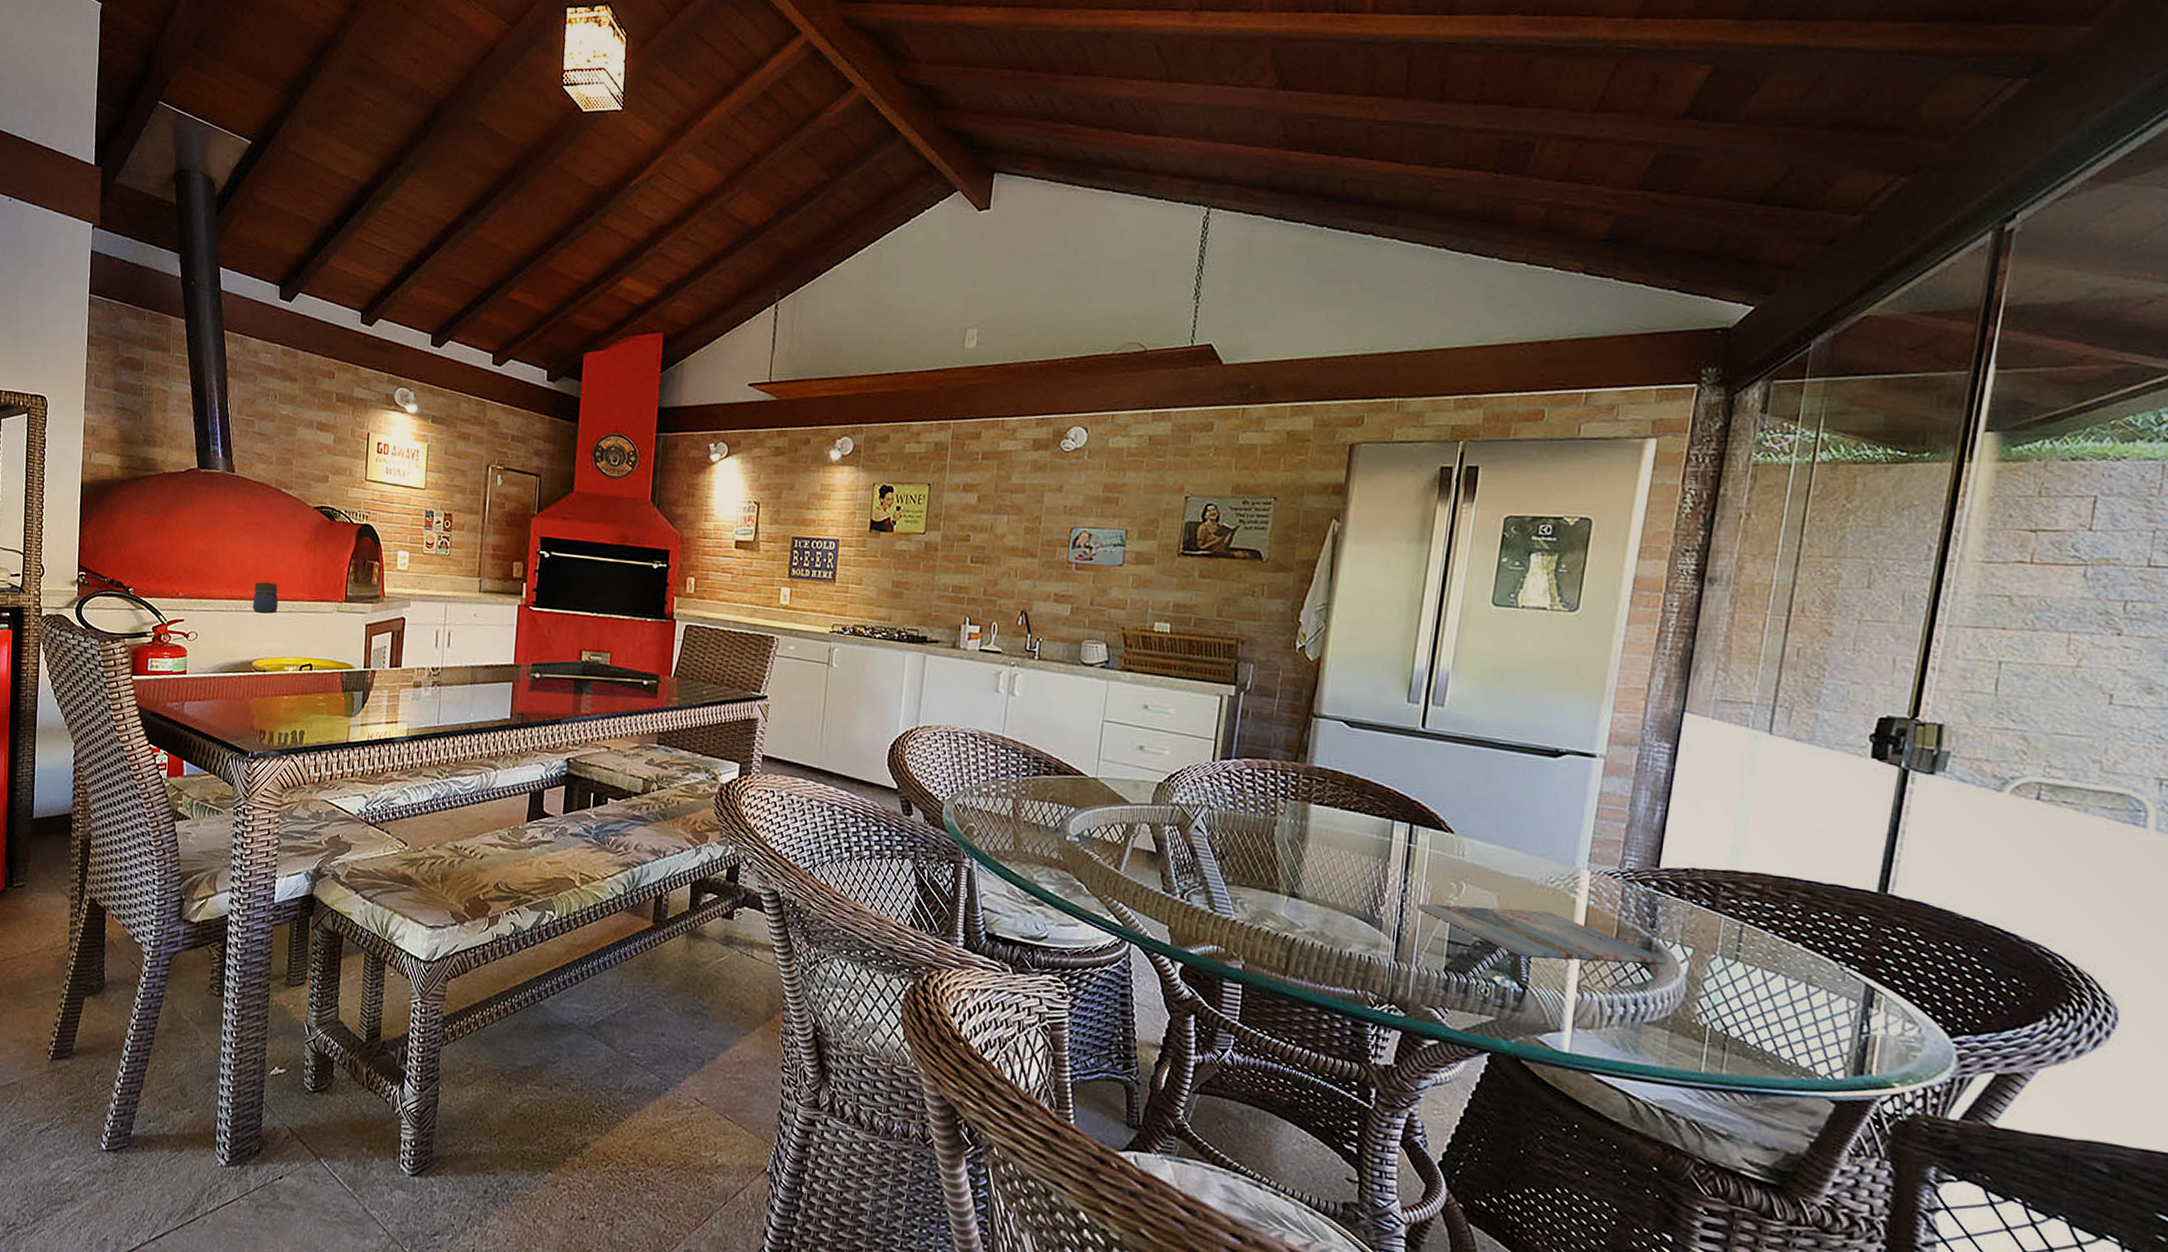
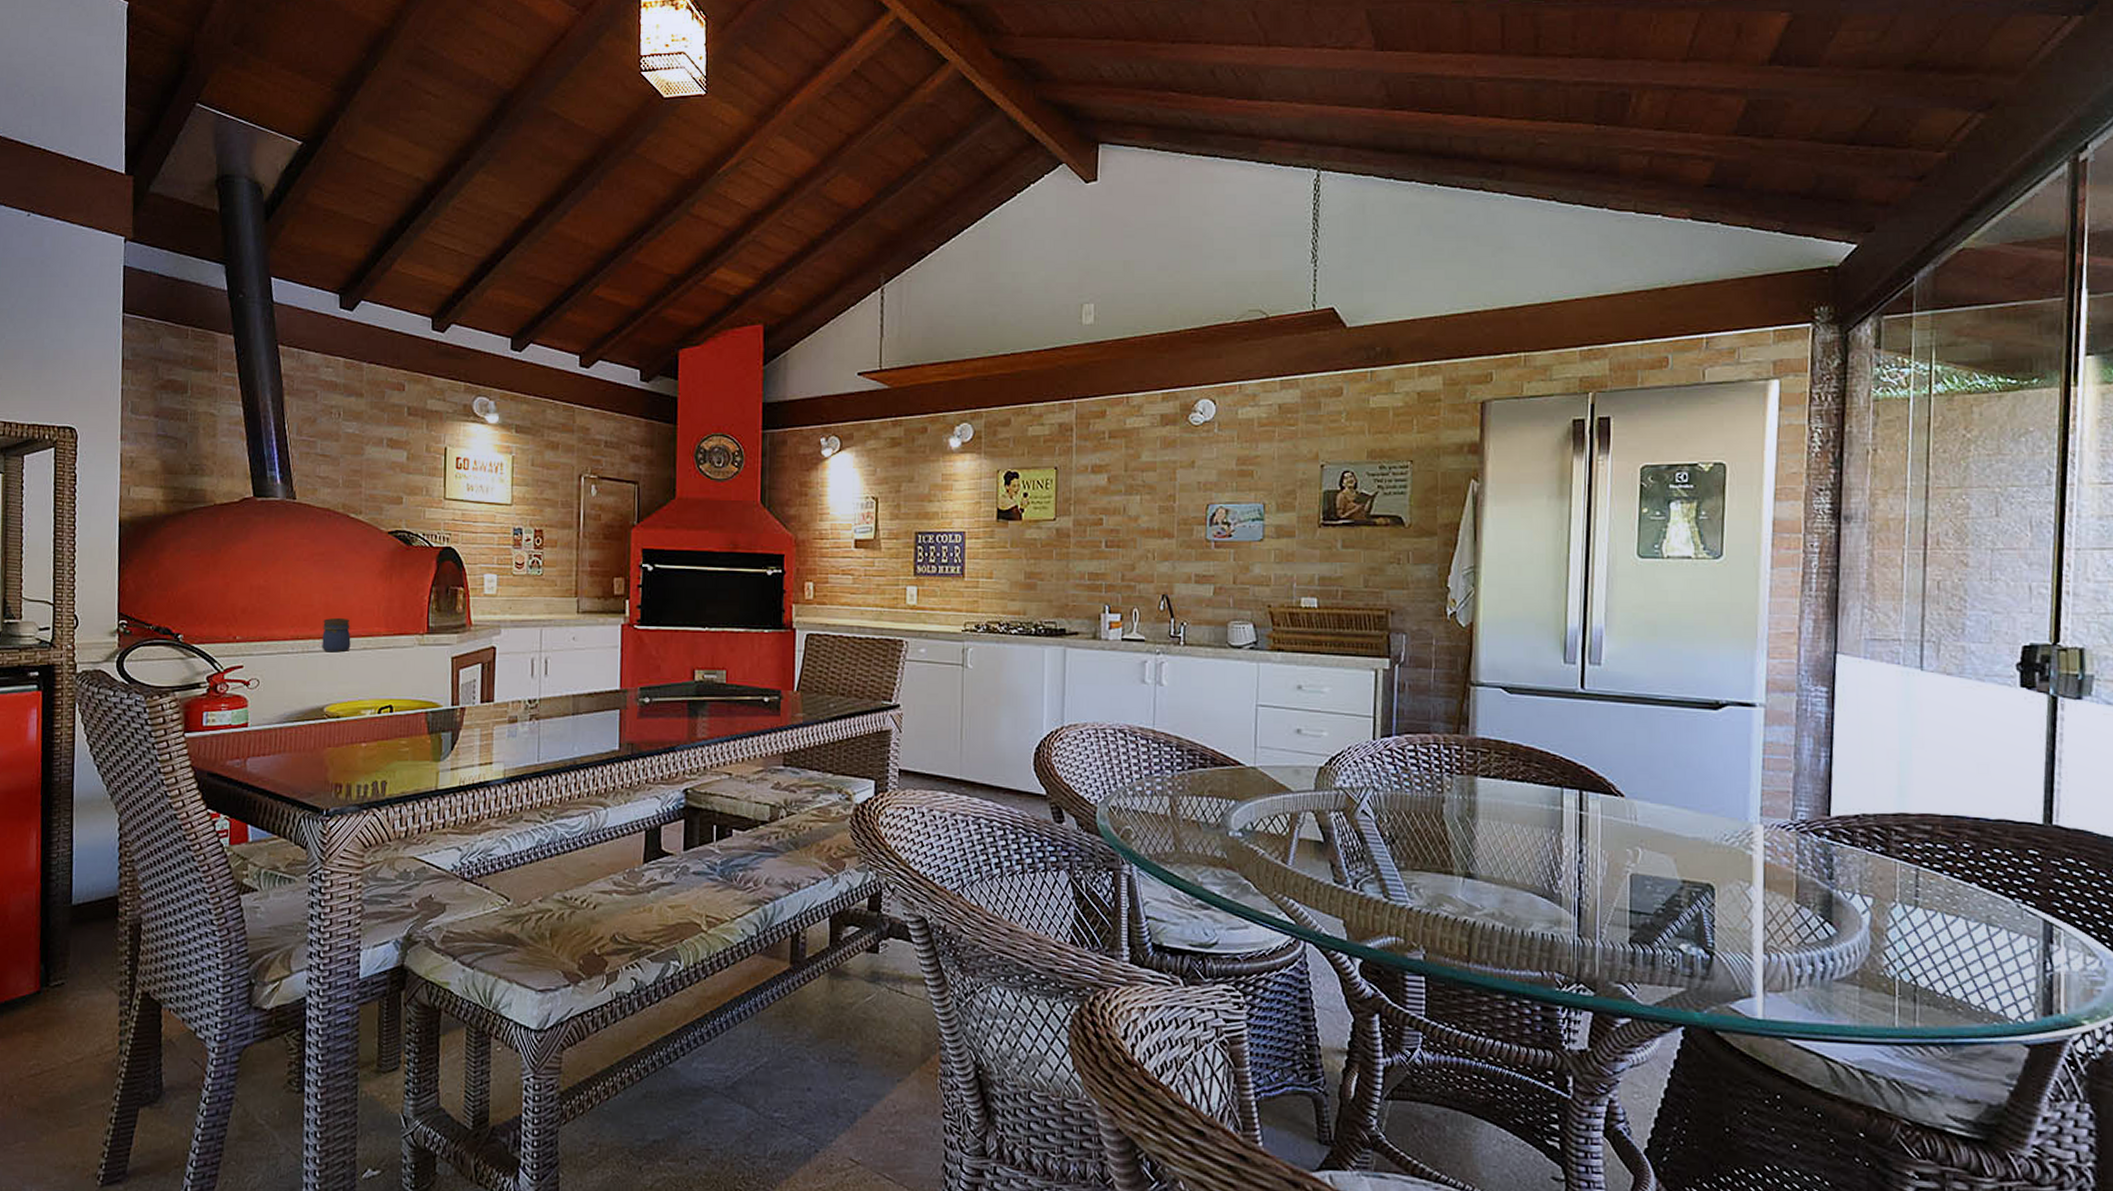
magazine: present [1417,903,1669,965] -> none [1595,870,1851,921]

